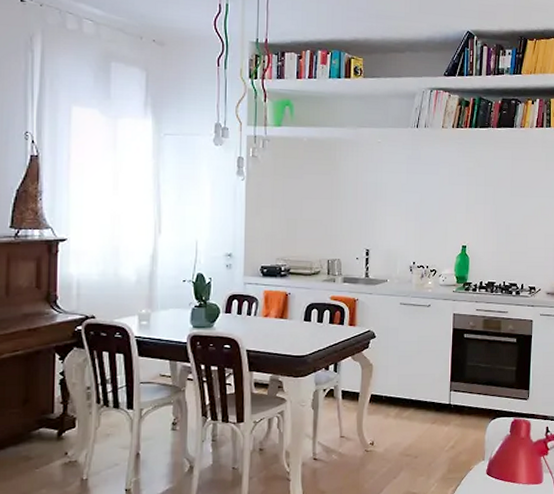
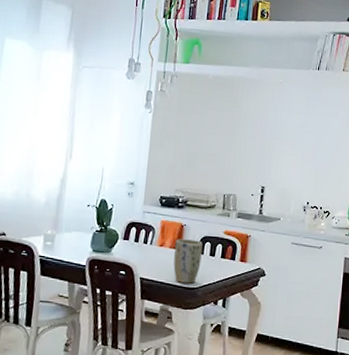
plant pot: none [280,308,309,352] -> present [173,239,203,284]

